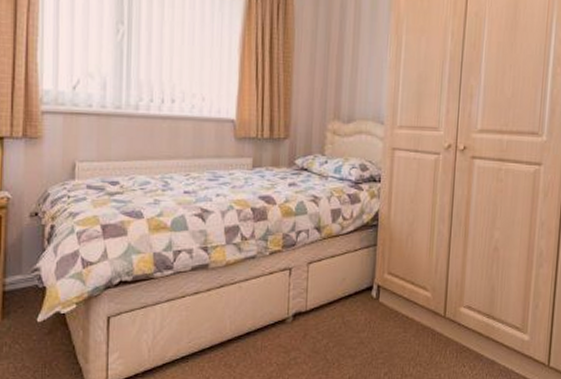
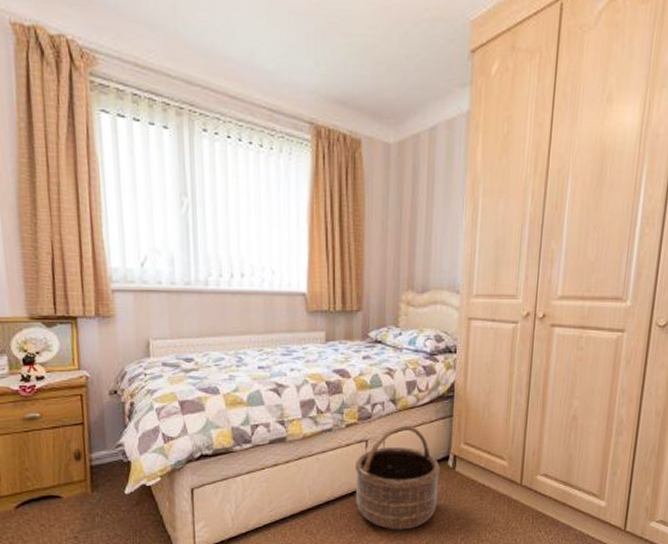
basket: none [277,253,364,364] -> present [354,425,440,530]

